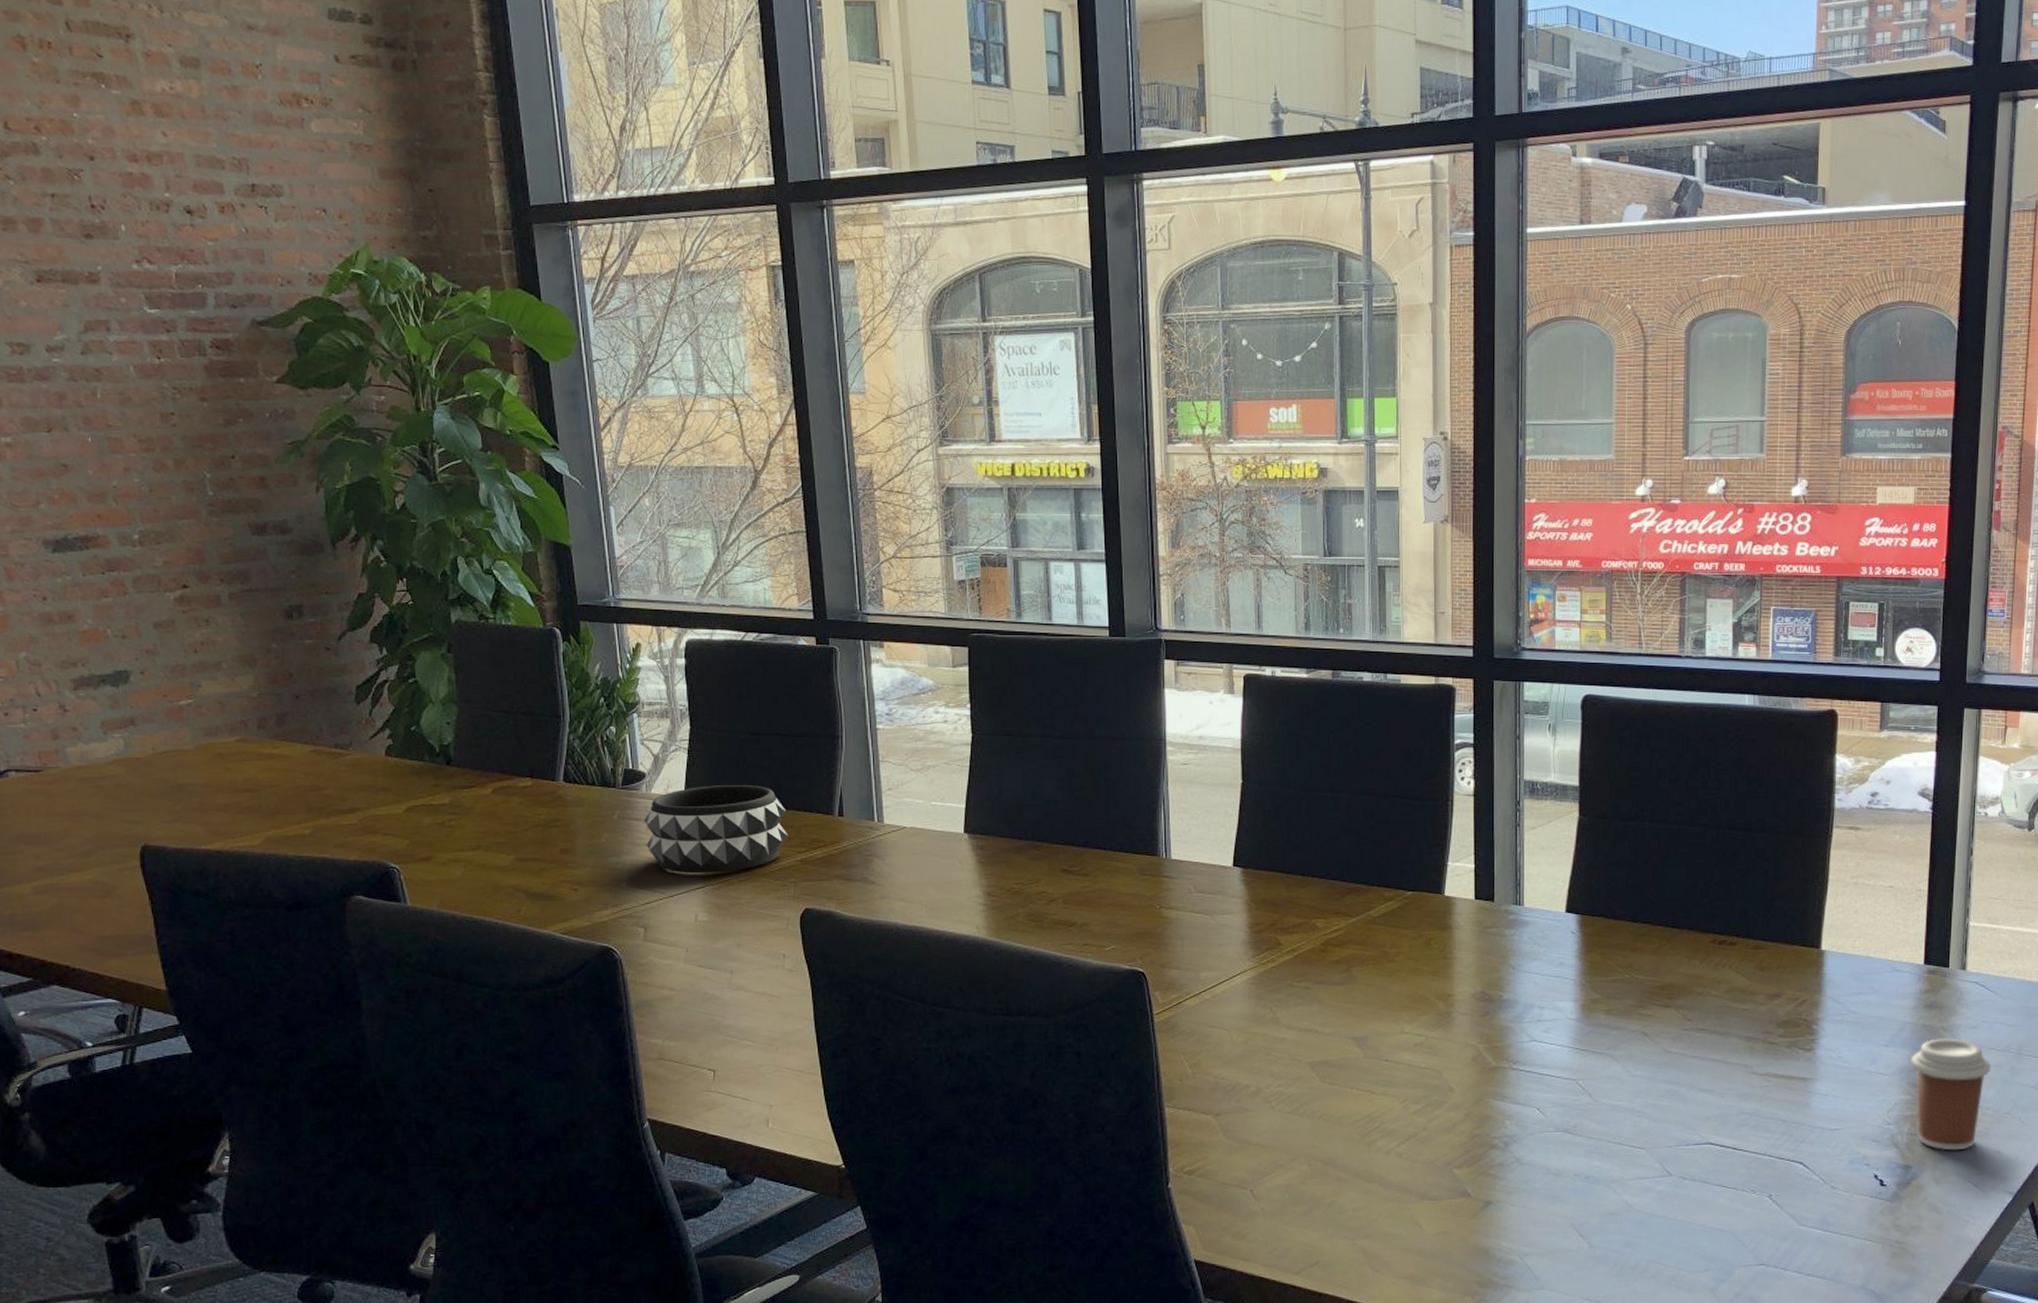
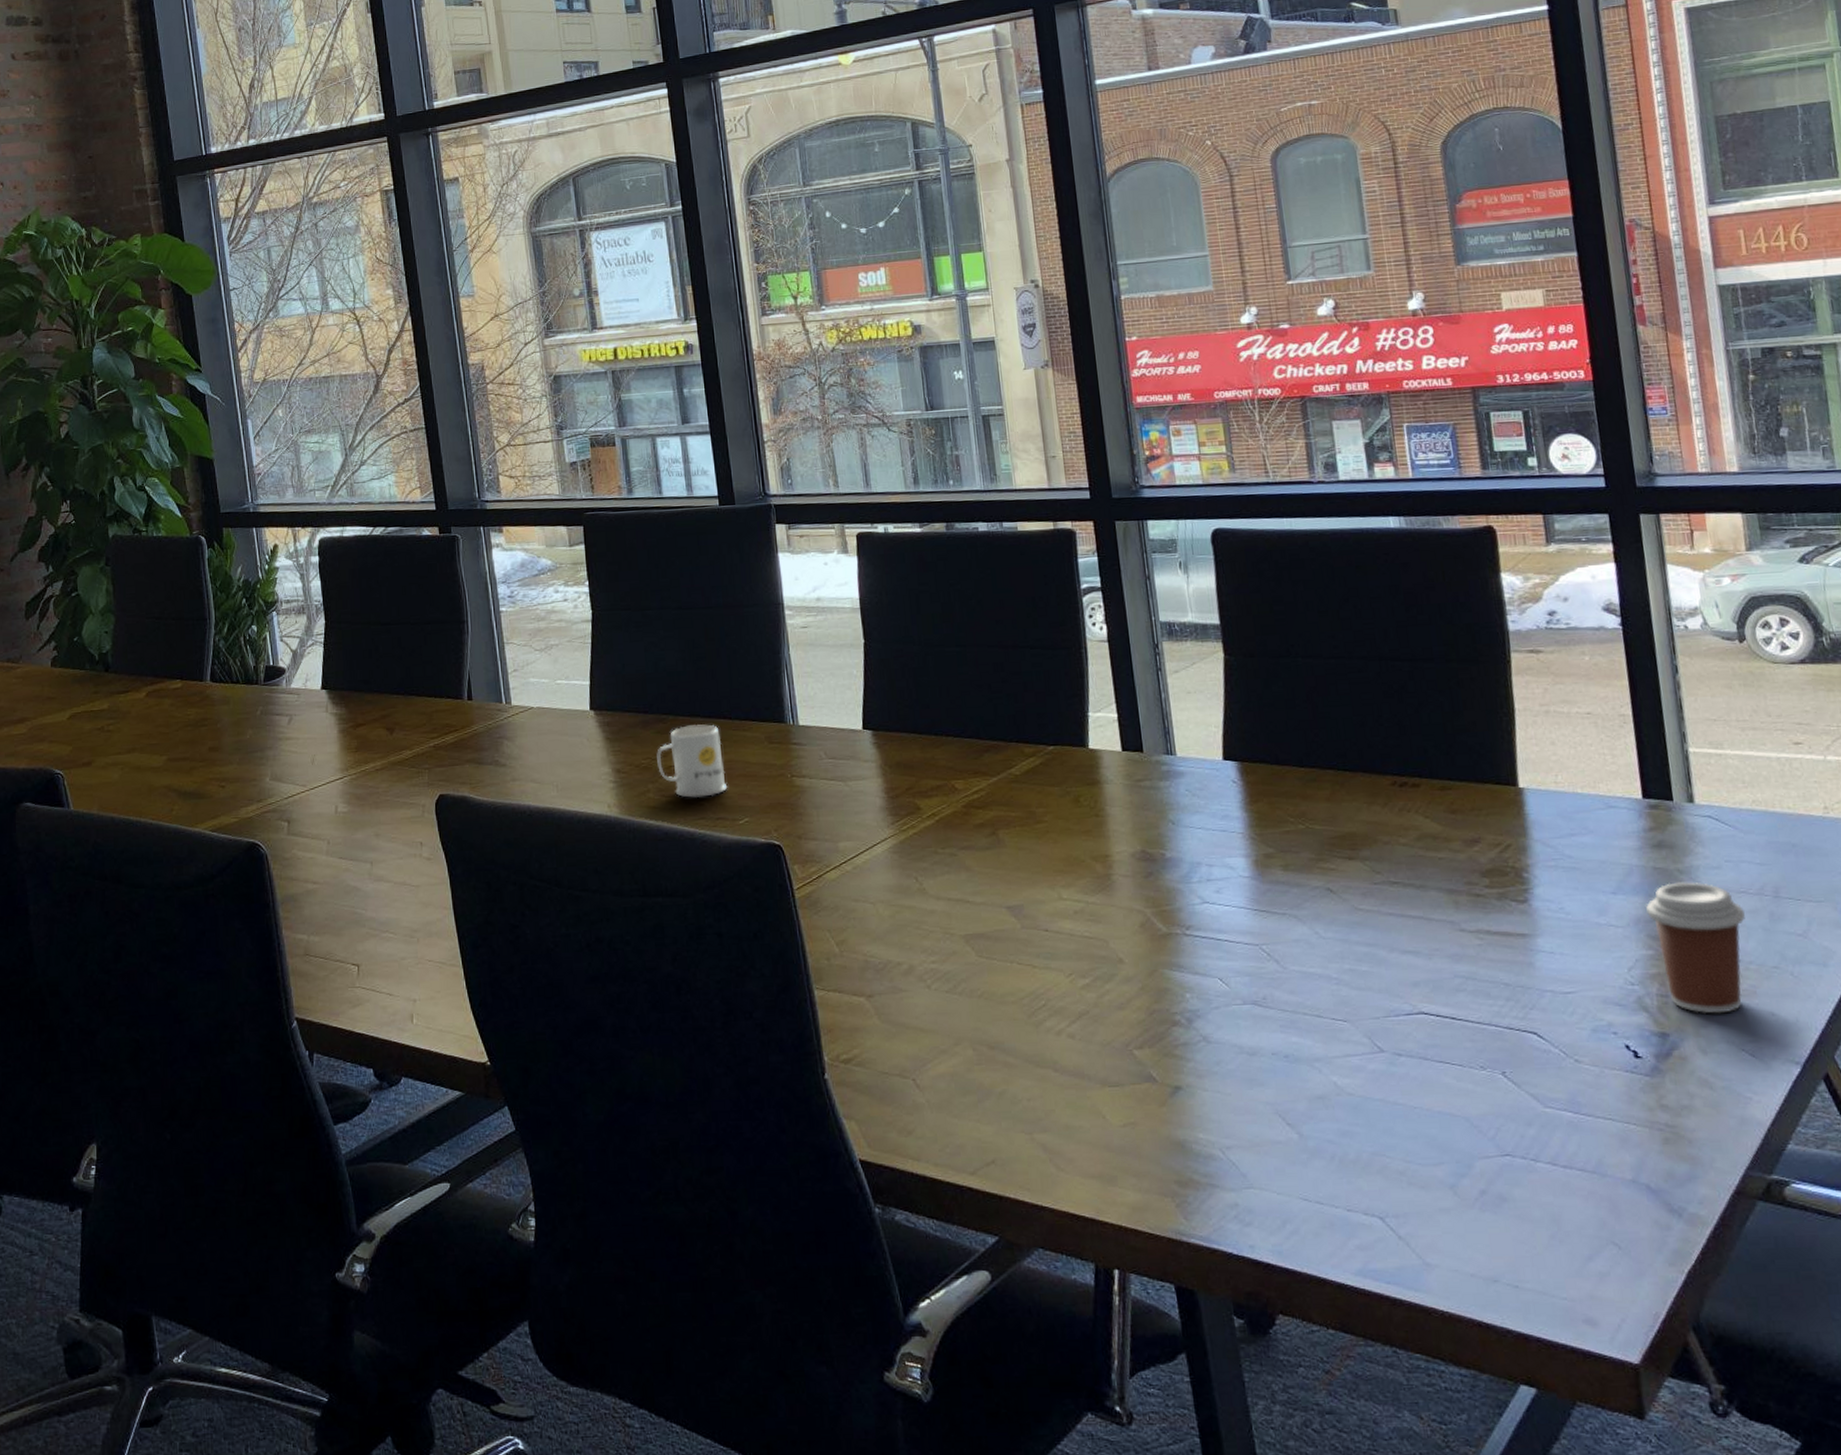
decorative bowl: present [644,784,788,874] -> none [285,674,421,765]
mug: none [1029,853,1097,923] -> present [657,724,728,798]

